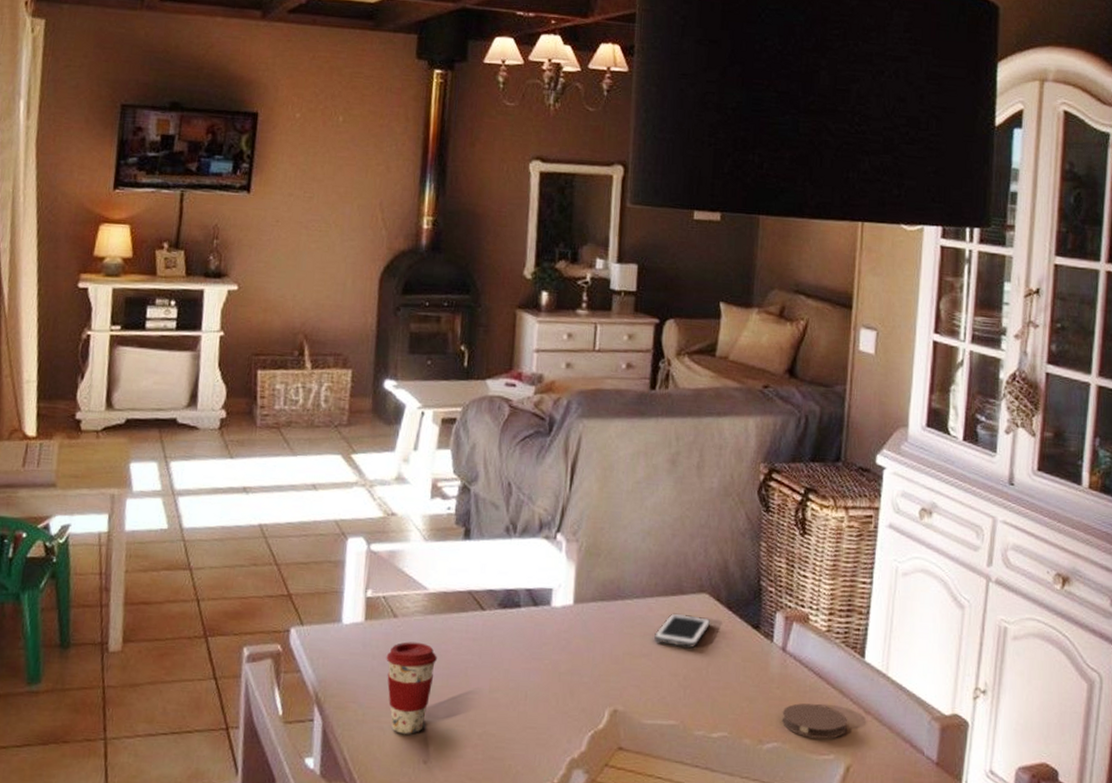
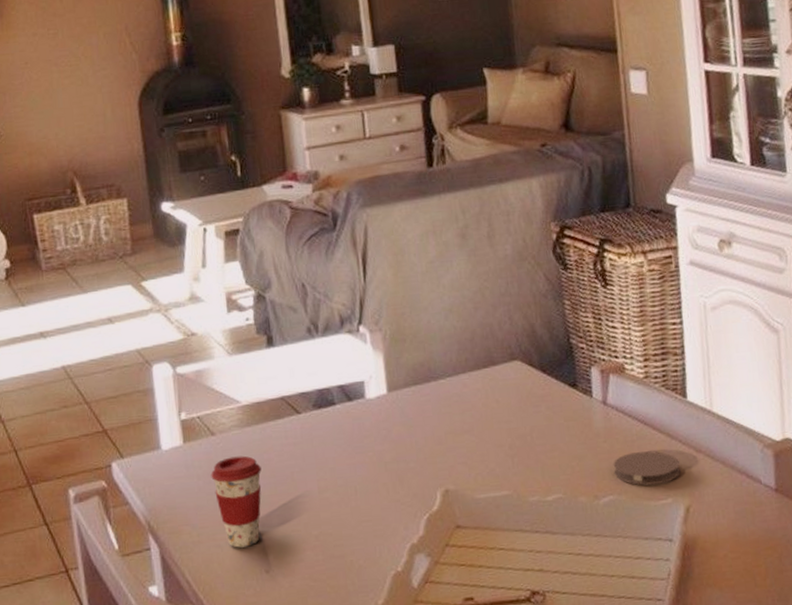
cell phone: present [654,613,711,649] -> none [473,384,528,418]

